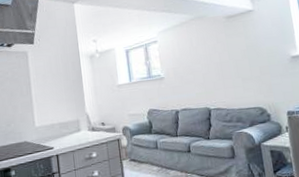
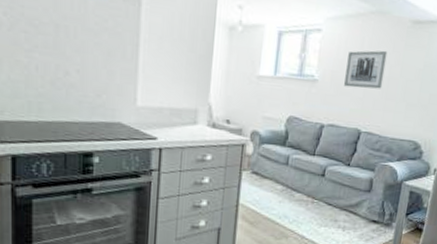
wall art: none [182,43,217,78] -> present [344,50,388,89]

